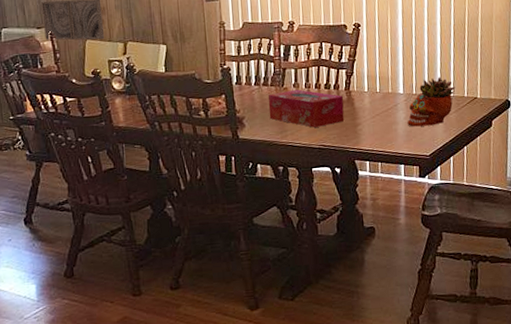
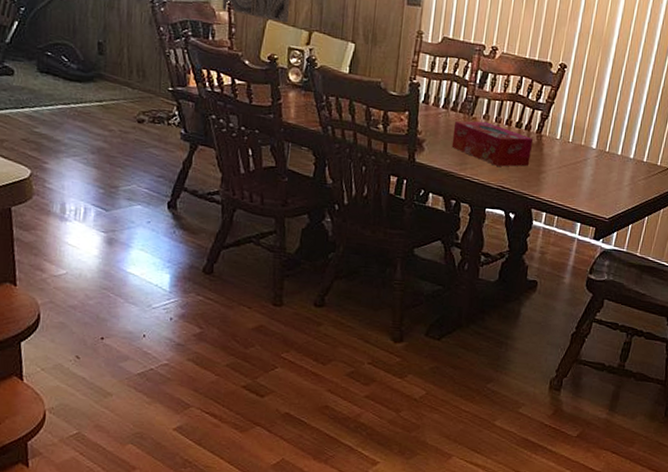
succulent planter: present [407,77,456,127] -> none [593,138,650,189]

